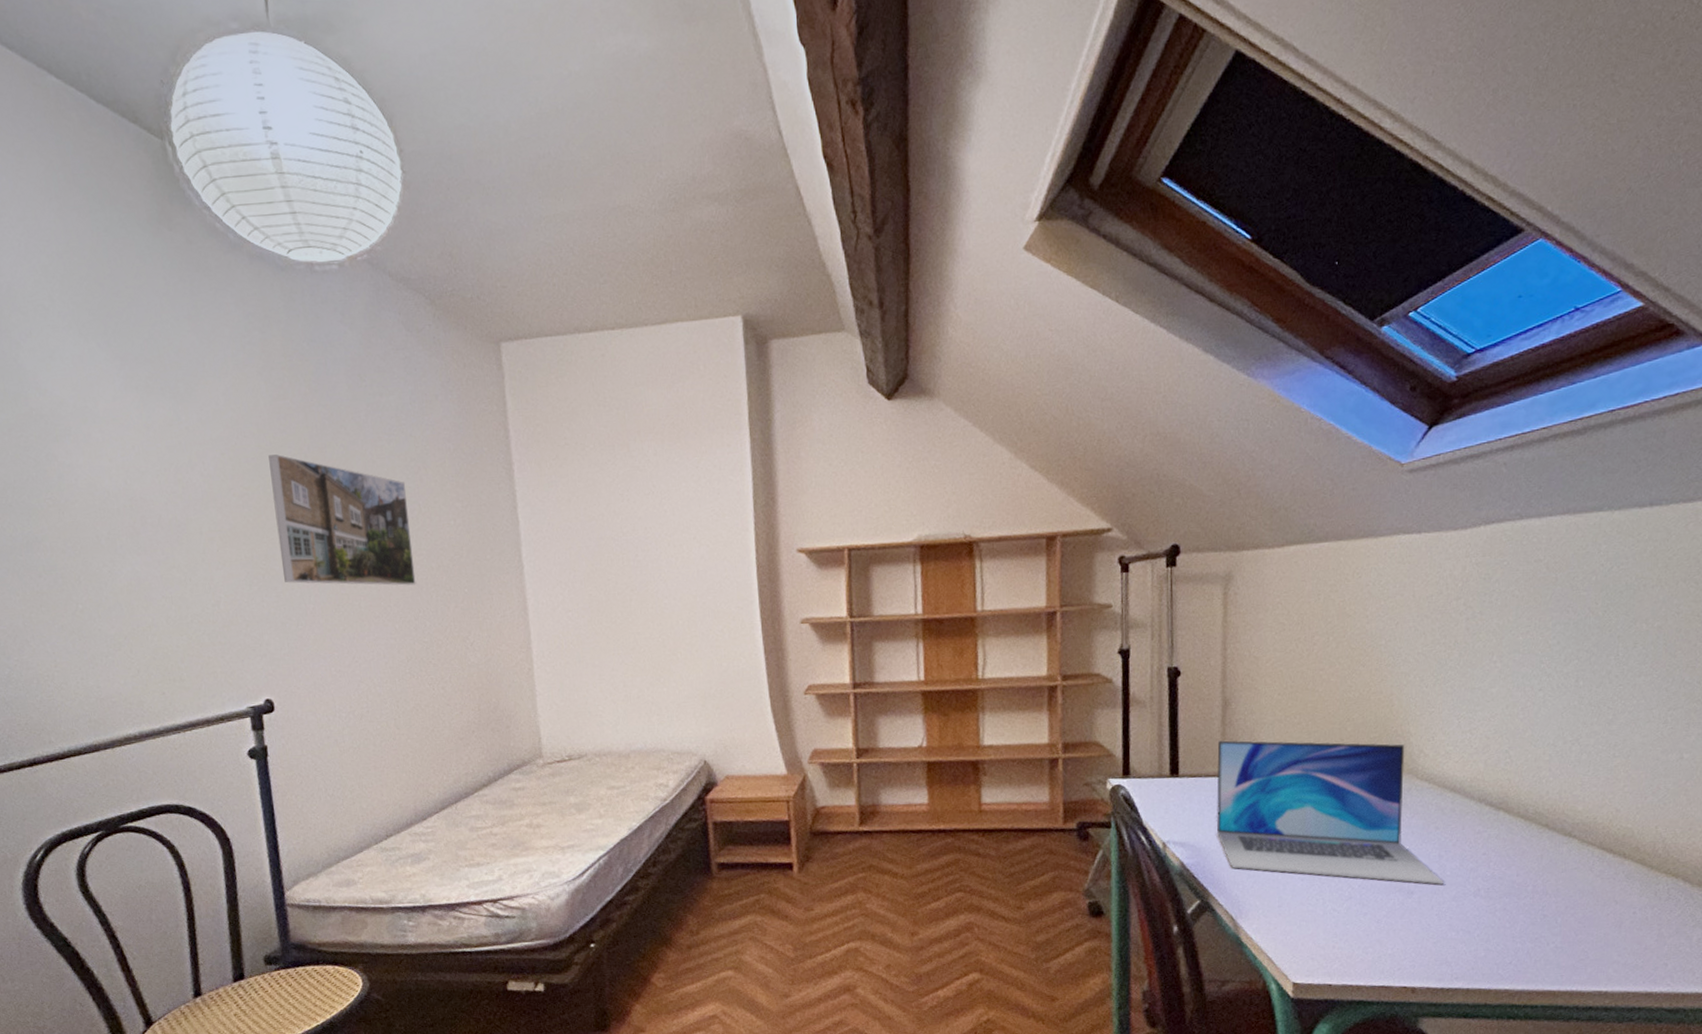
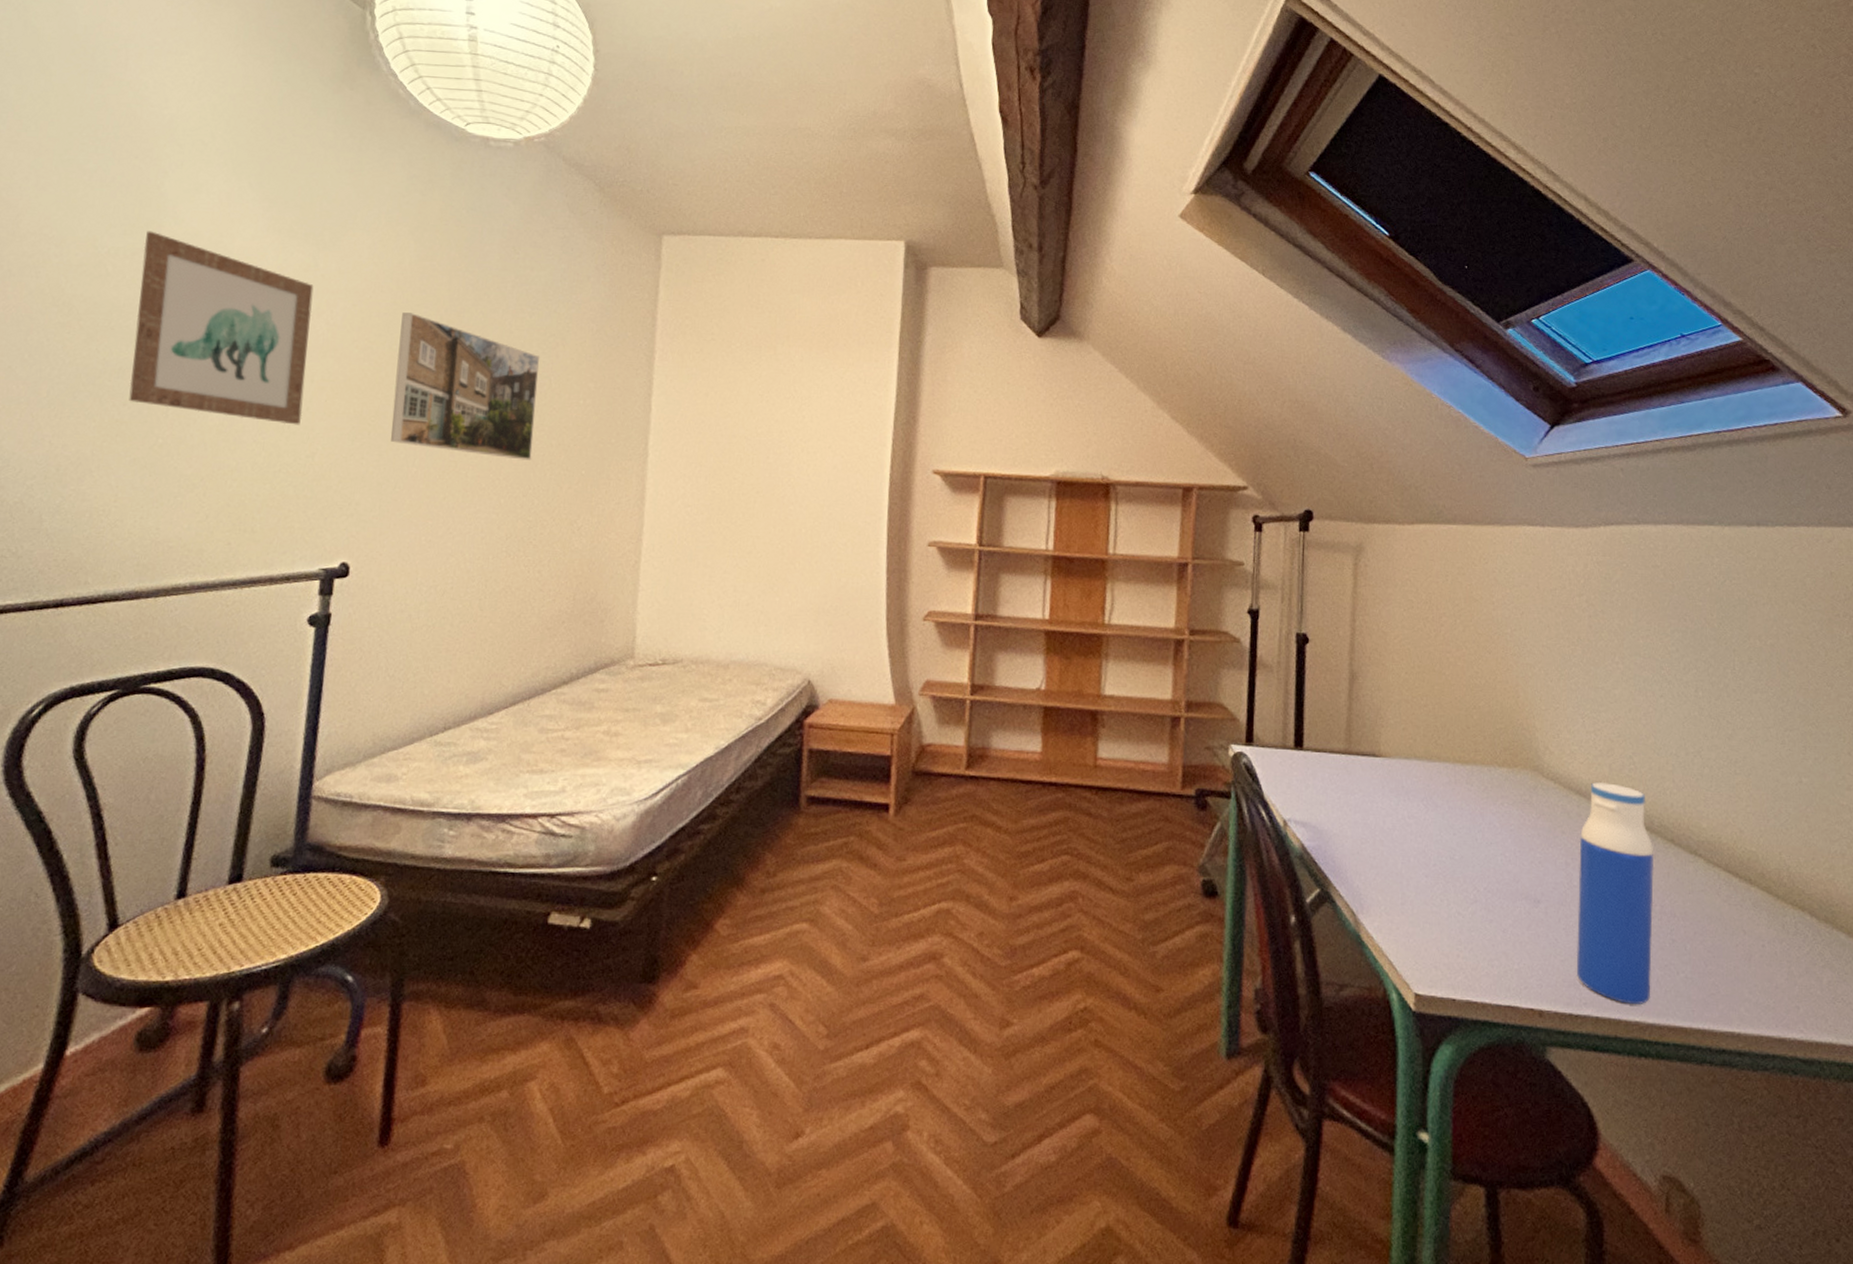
wall art: none [16,404,200,577] -> present [129,230,314,425]
laptop: present [1216,740,1443,885] -> none [1339,715,1570,895]
water bottle: none [1448,777,1528,975] -> present [1576,781,1655,1004]

